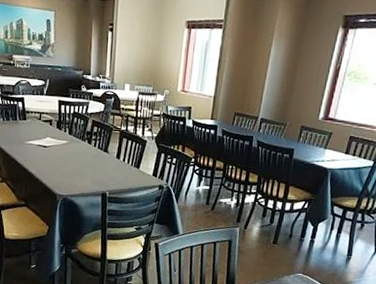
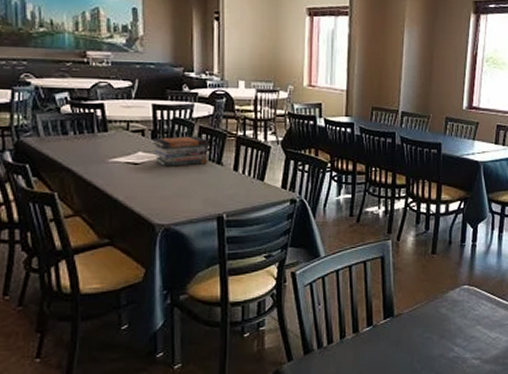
book stack: none [57,127,98,151] -> present [152,136,208,166]

